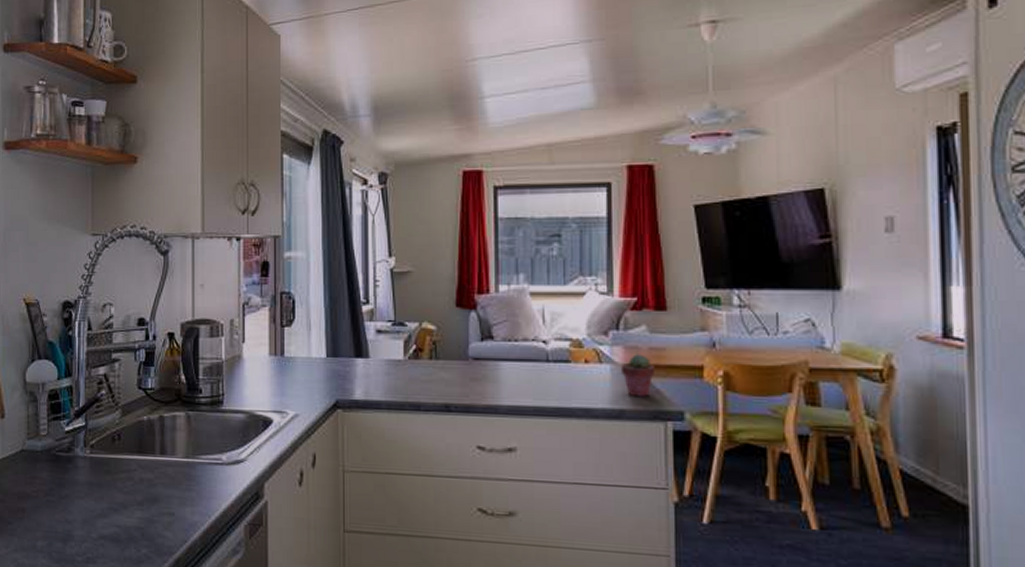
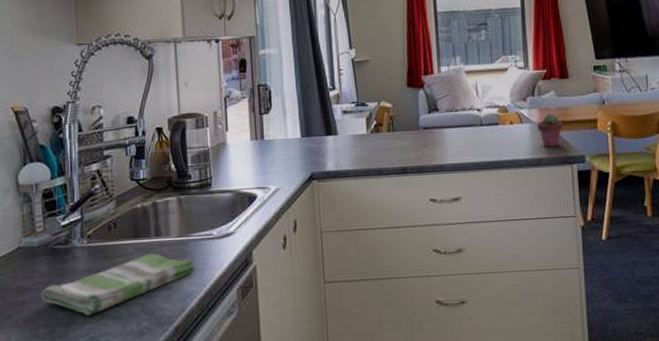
dish towel: none [41,472,200,533] -> present [41,253,195,315]

